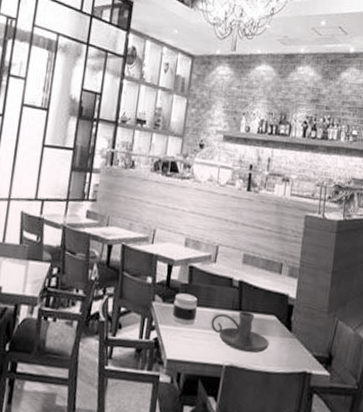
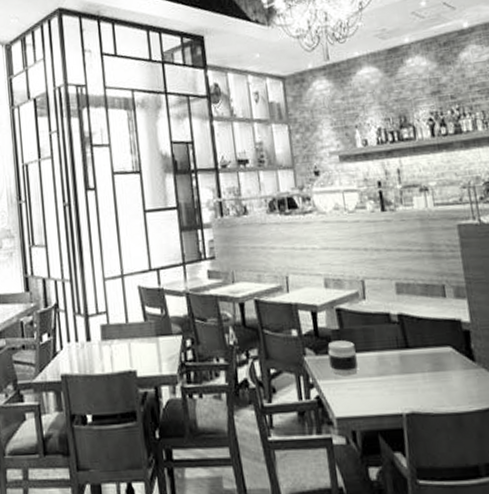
candle holder: present [211,310,269,353] -> none [376,347,452,395]

